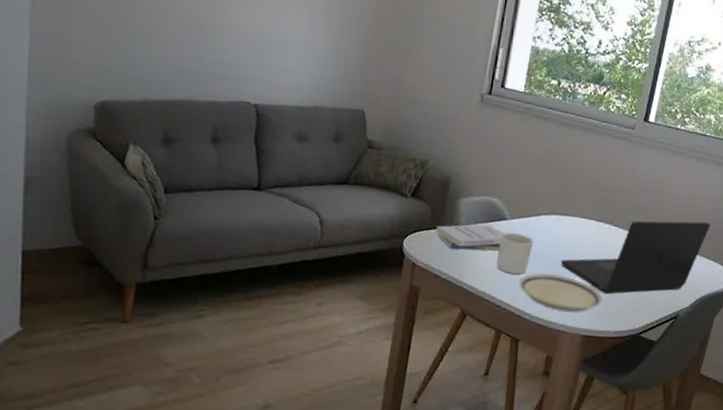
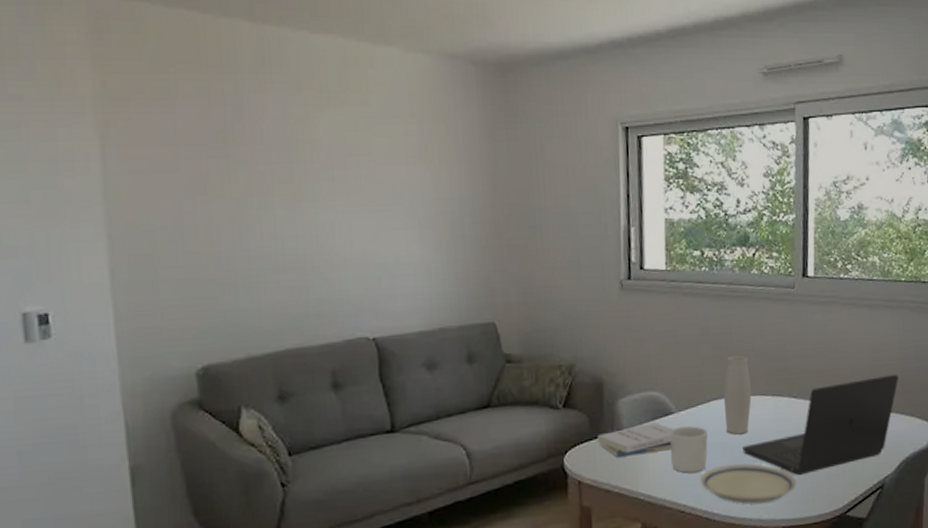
vase: none [550,179,581,250] -> present [723,355,752,435]

